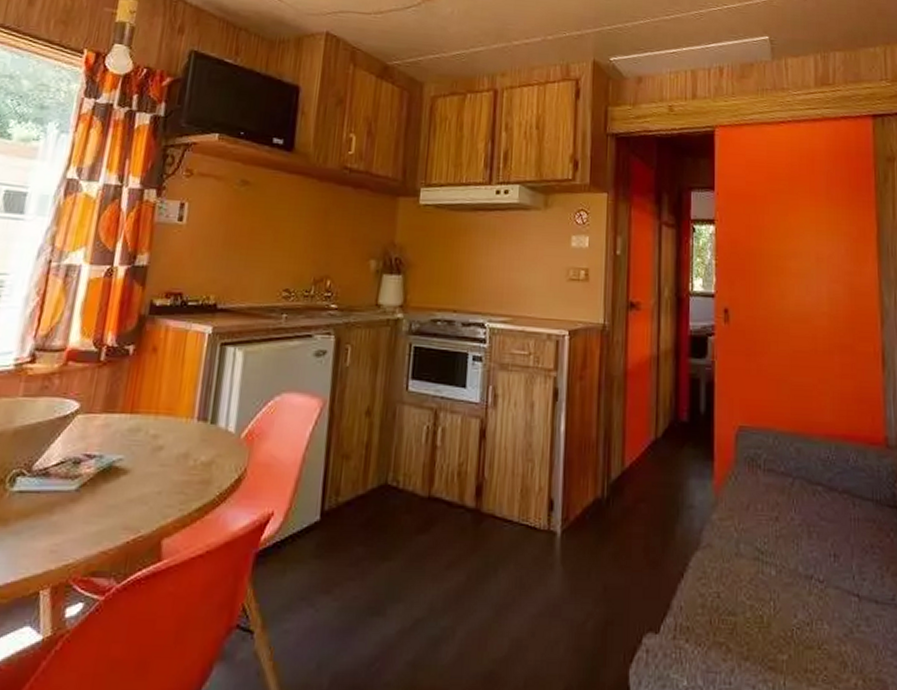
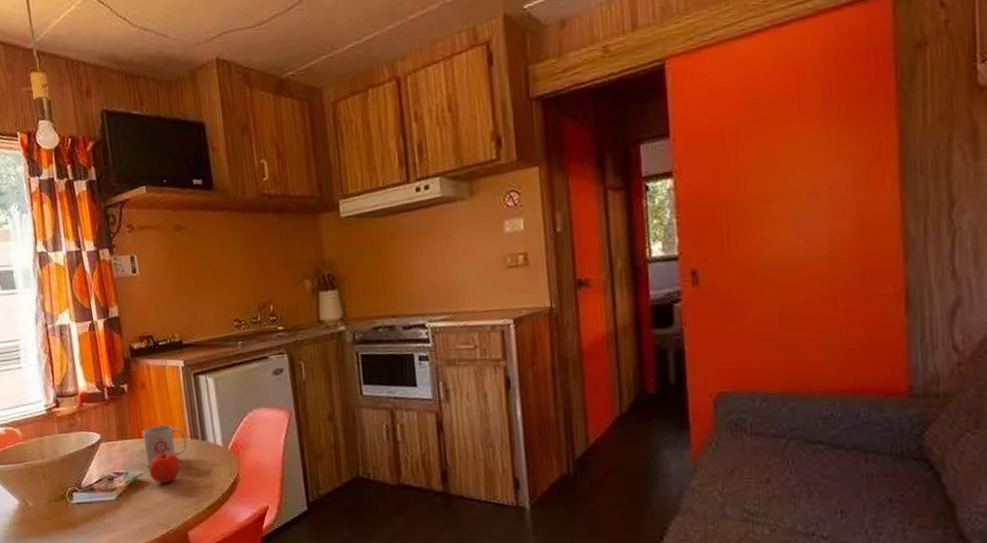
mug: none [131,400,192,451] -> present [142,425,187,467]
apple: none [131,433,178,474] -> present [148,452,181,483]

